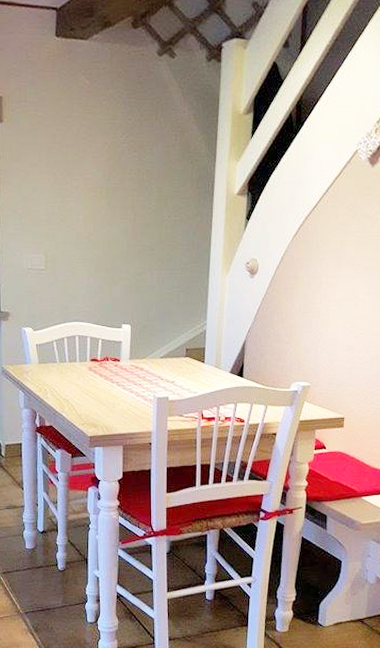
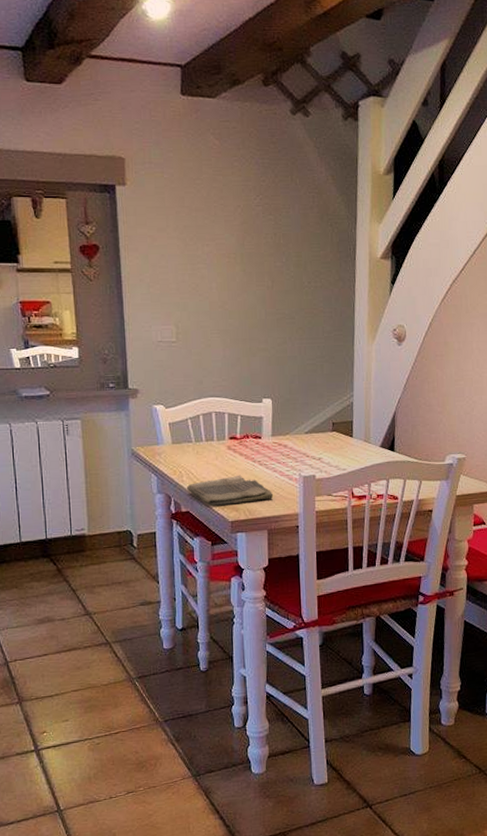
dish towel: none [50,394,129,421] -> present [186,475,274,506]

